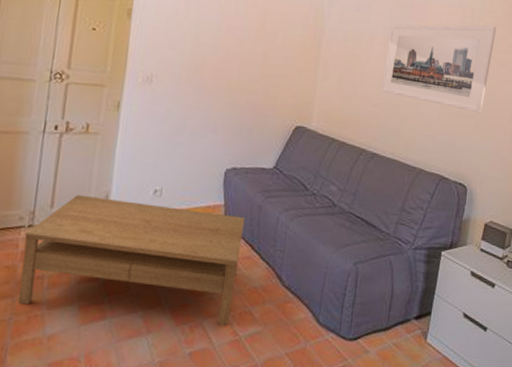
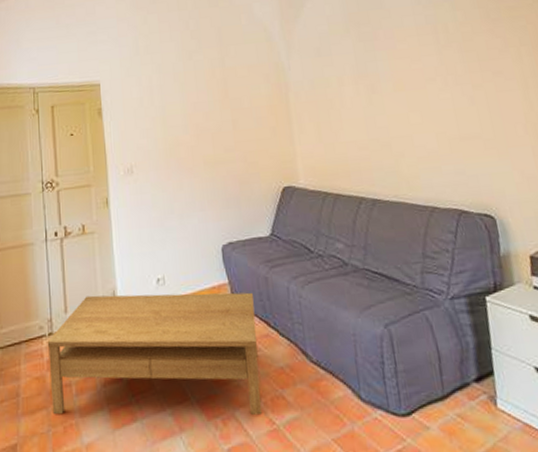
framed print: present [381,24,497,113] -> none [358,34,488,133]

